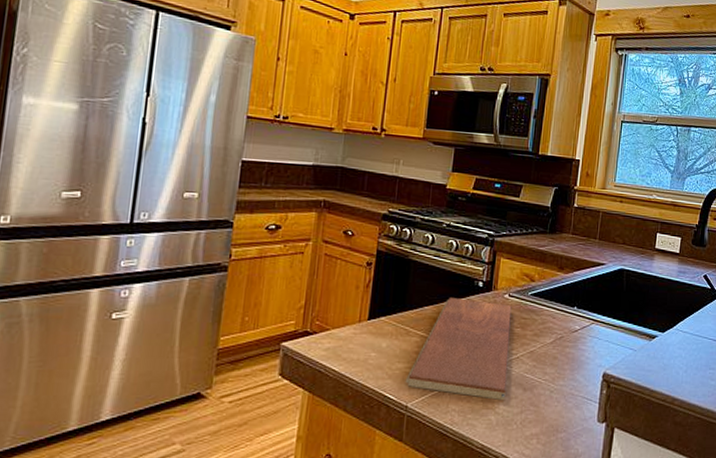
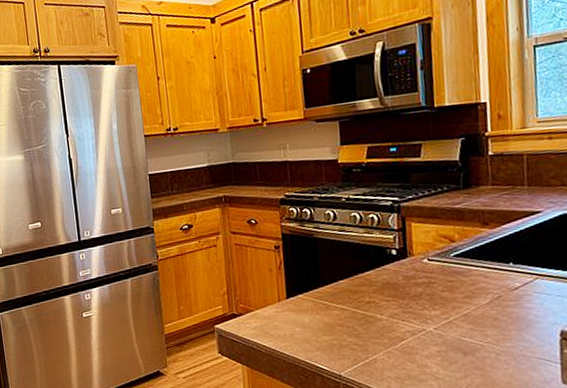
chopping board: present [405,298,512,401] -> none [333,268,444,366]

